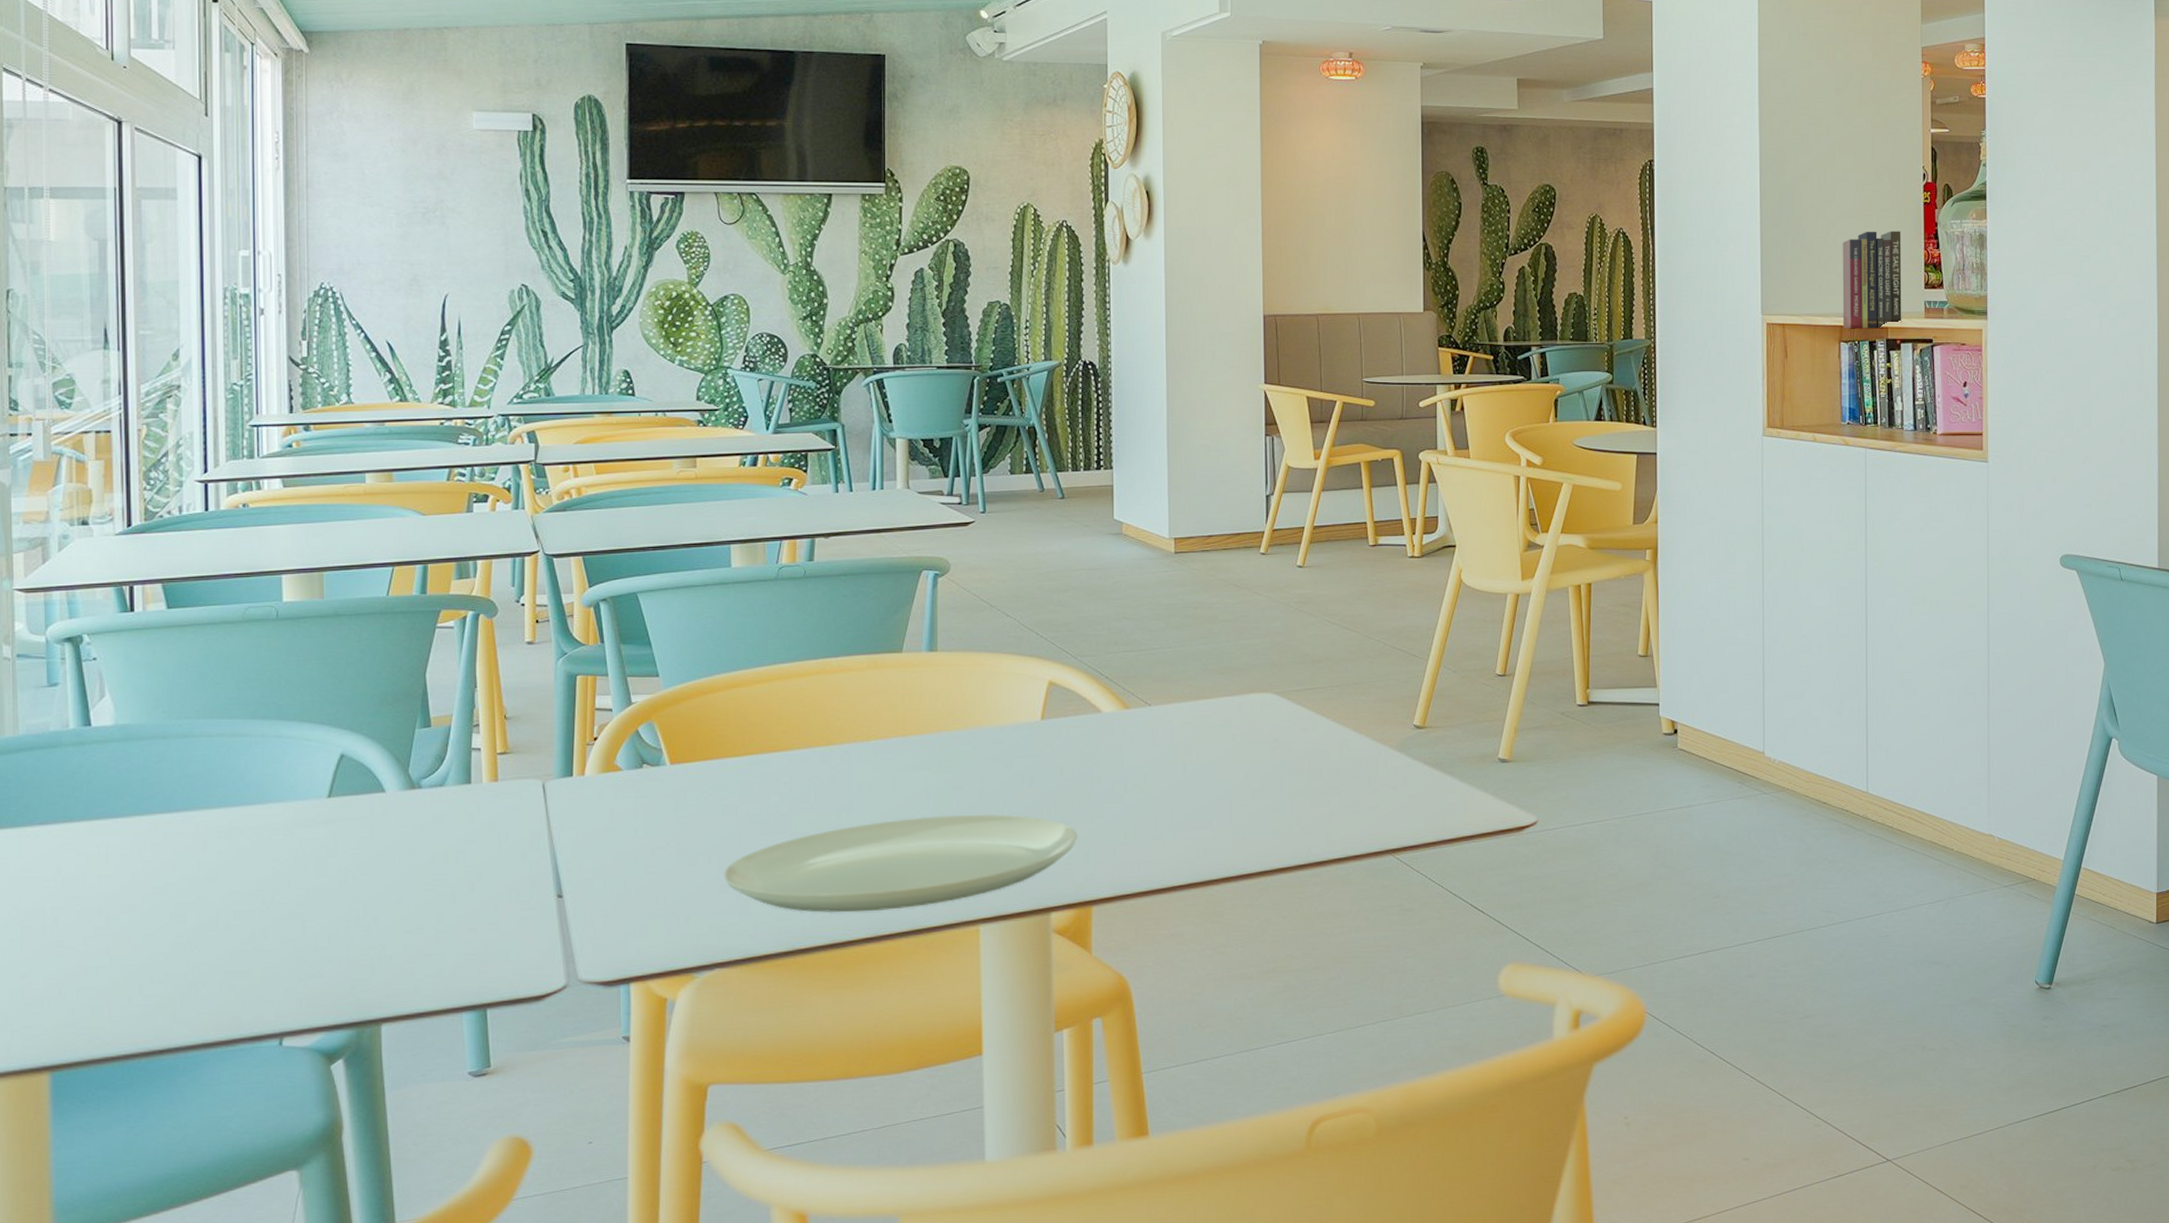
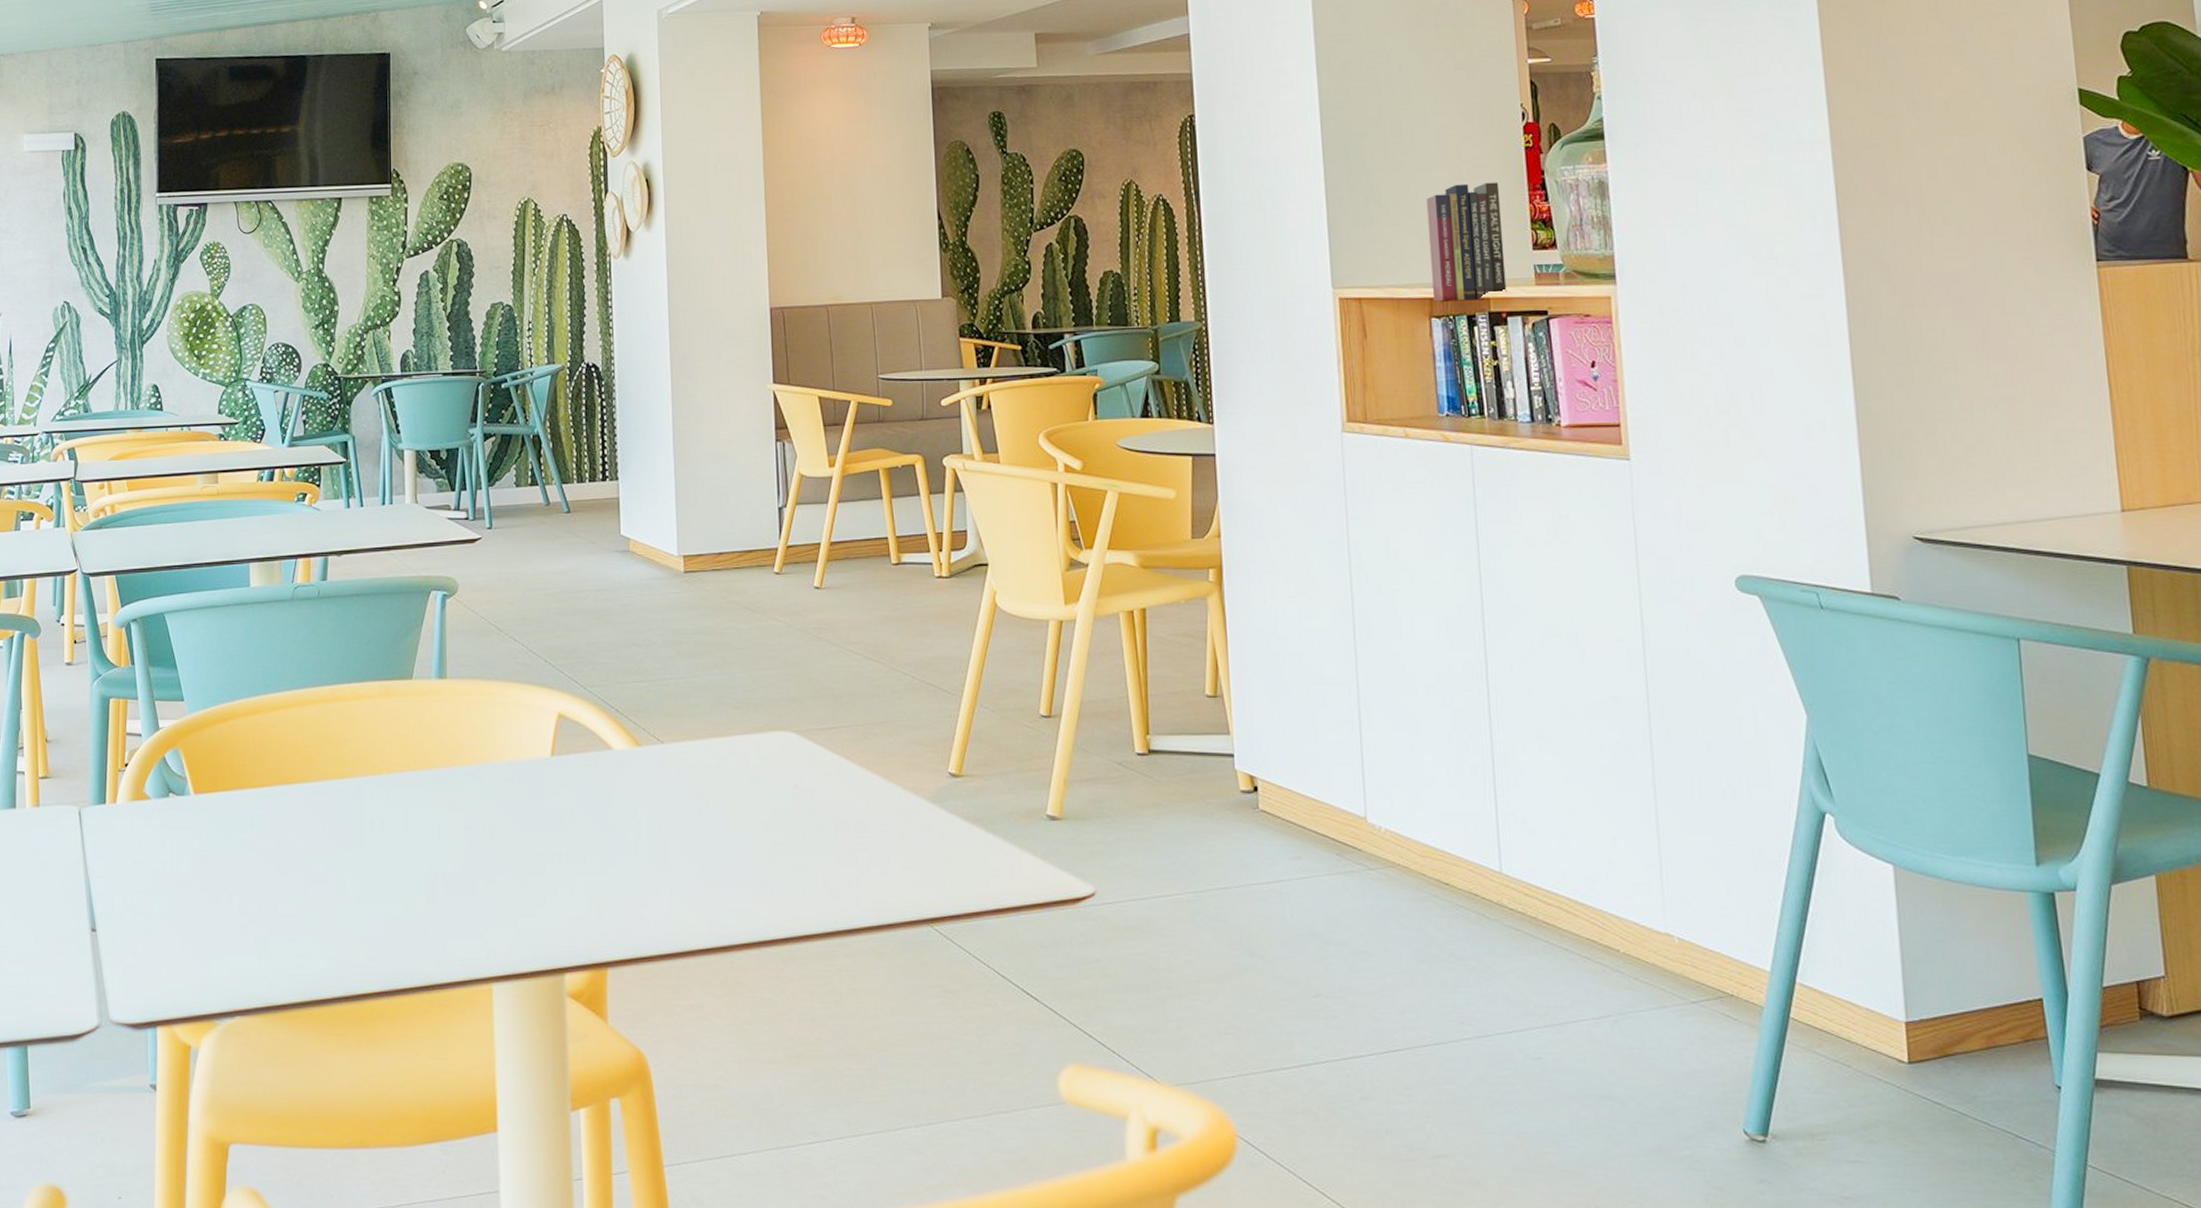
plate: present [723,814,1078,913] -> none [244,859,591,962]

